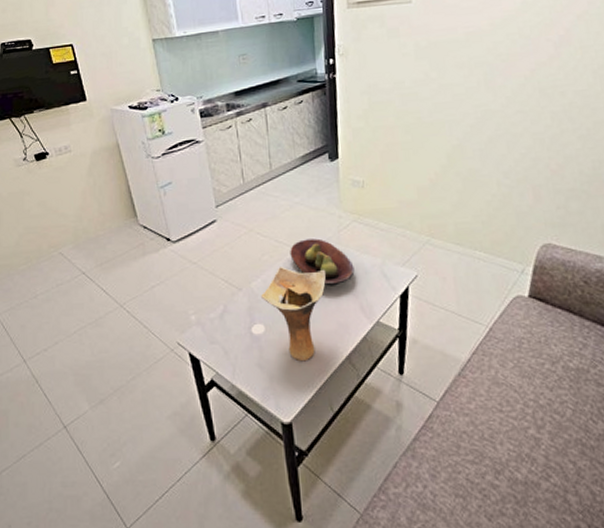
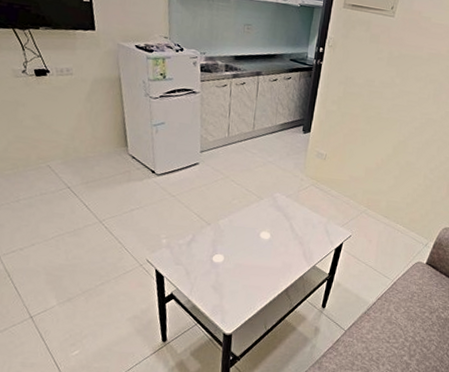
vase: present [260,267,326,362] -> none [225,211,282,289]
fruit bowl: present [290,238,355,287] -> none [256,192,305,234]

